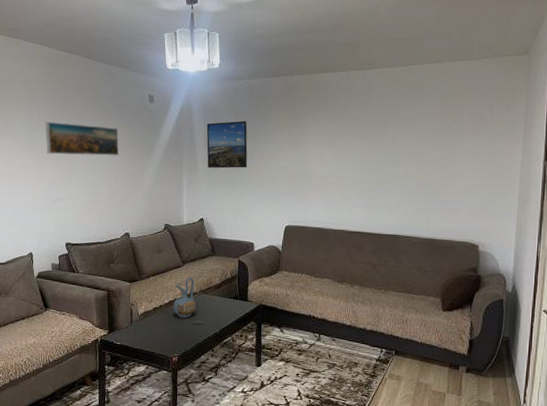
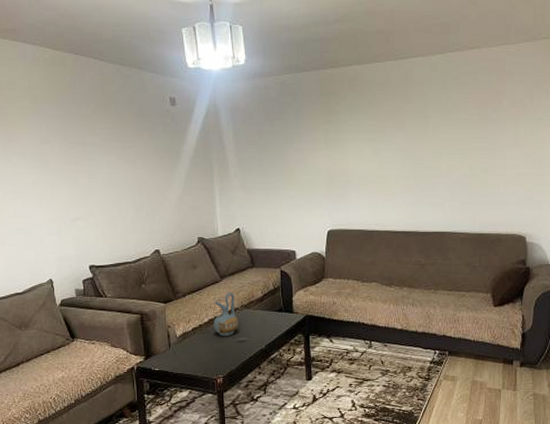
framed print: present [45,121,119,156] -> none [55,132,142,169]
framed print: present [206,121,248,169] -> none [236,120,283,174]

